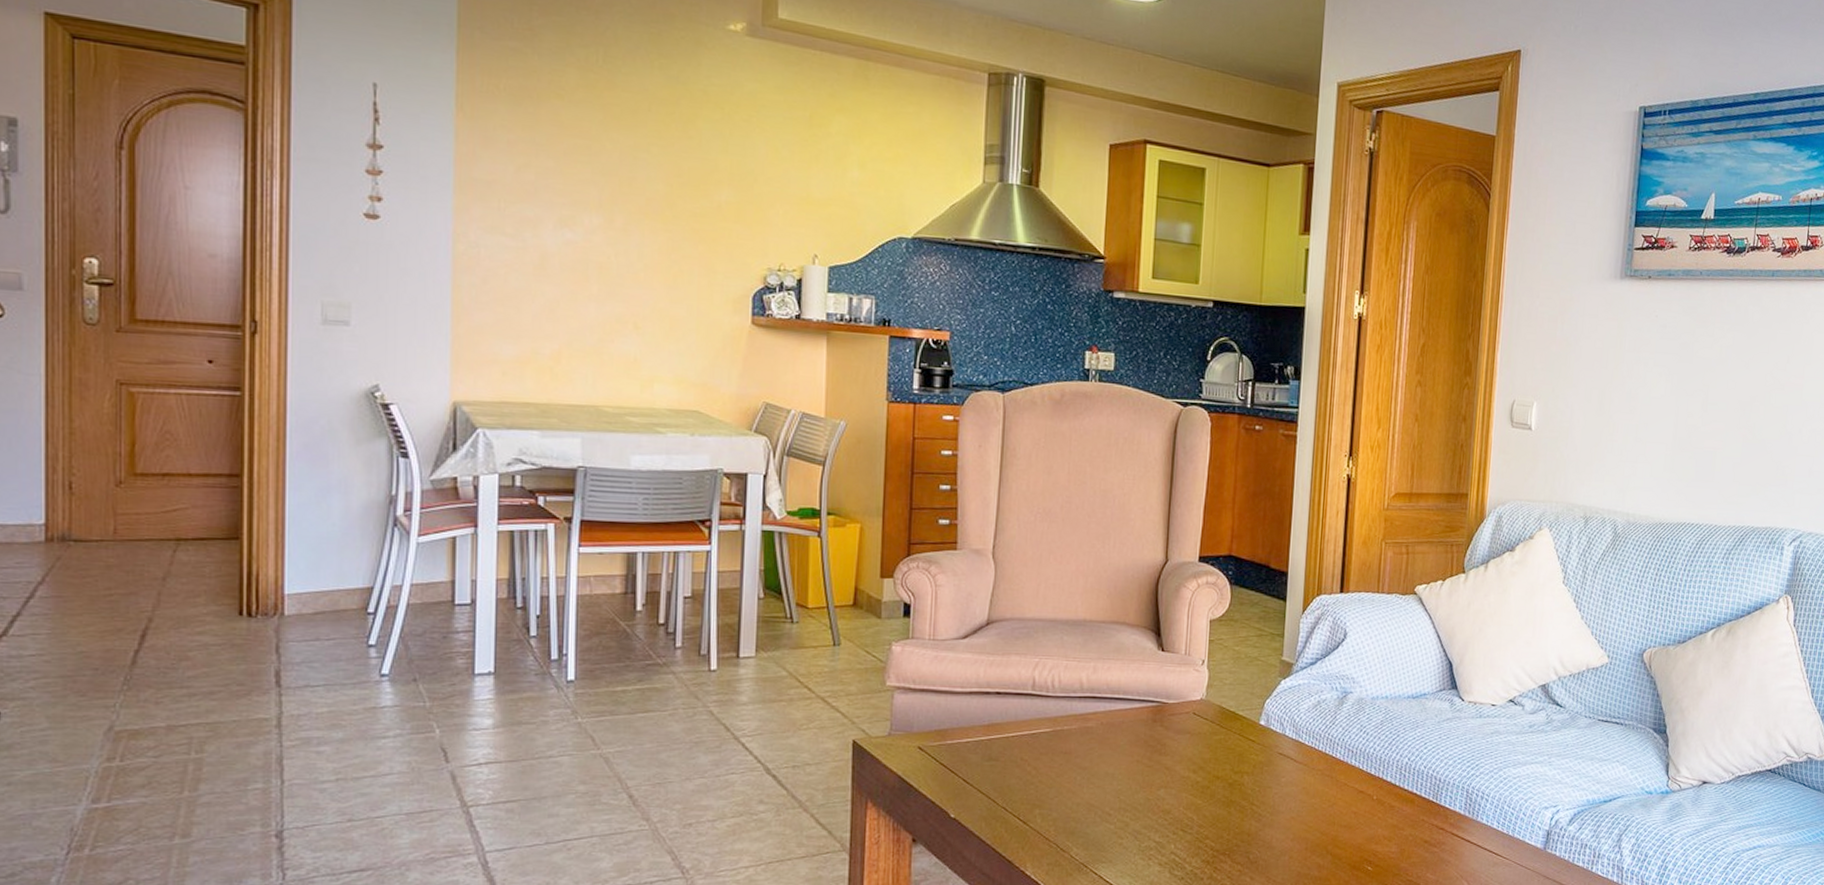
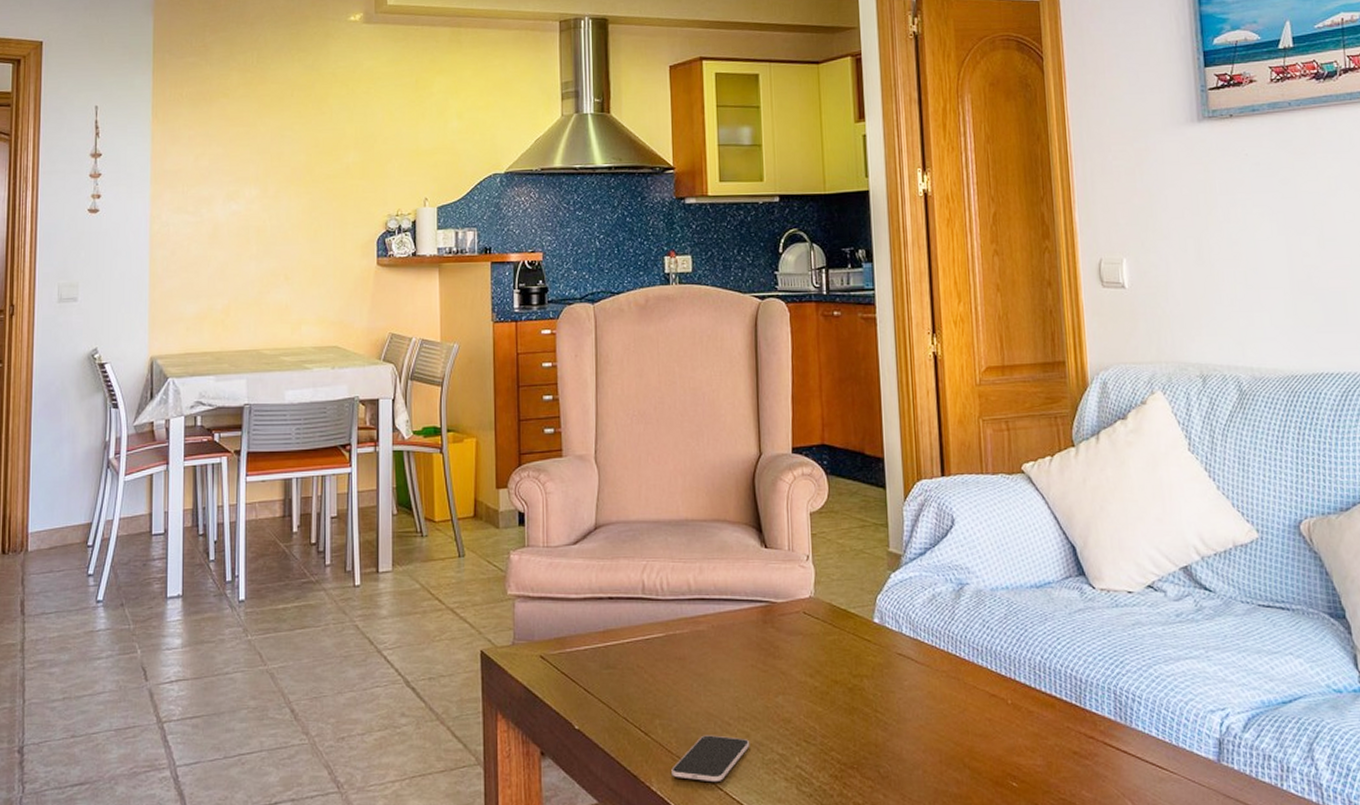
smartphone: none [1047,824,1128,867] -> present [671,735,750,783]

